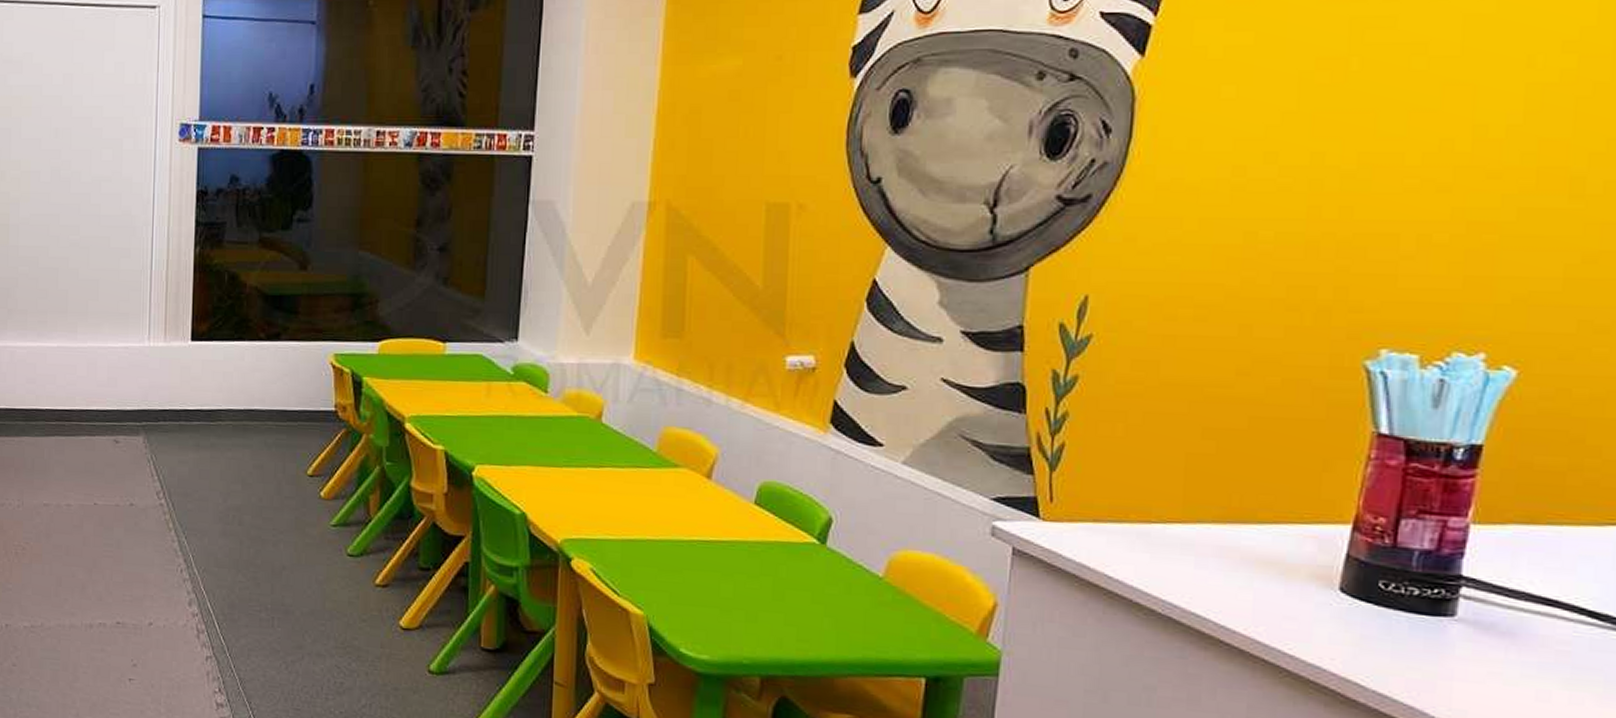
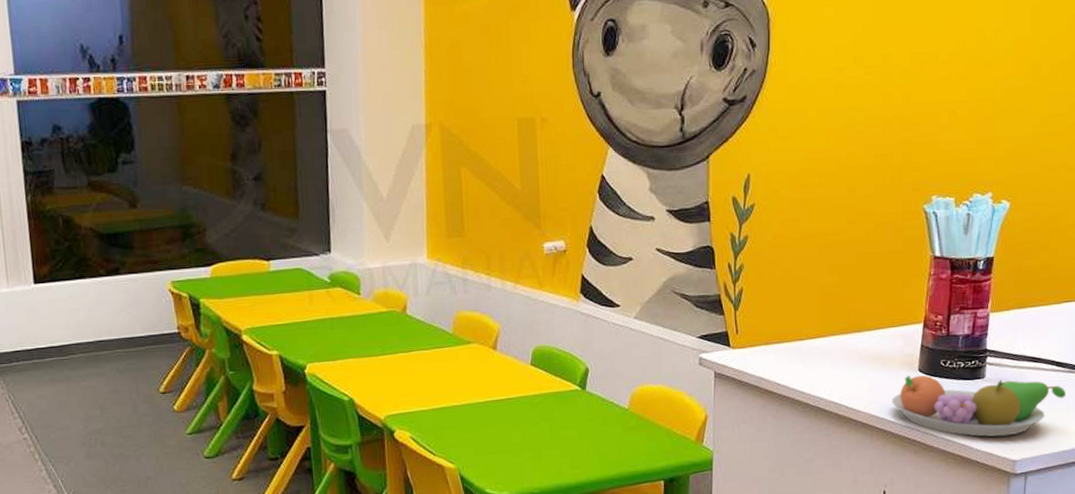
fruit bowl: none [1290,595,1605,707] -> present [891,375,1066,437]

